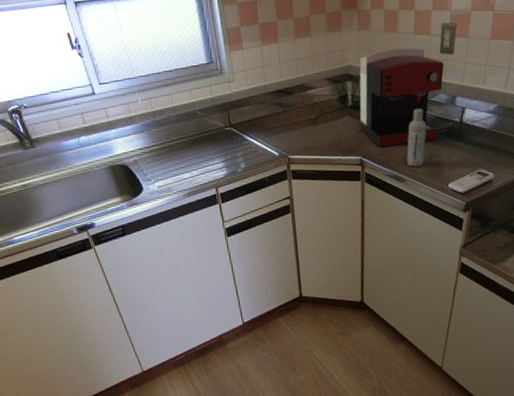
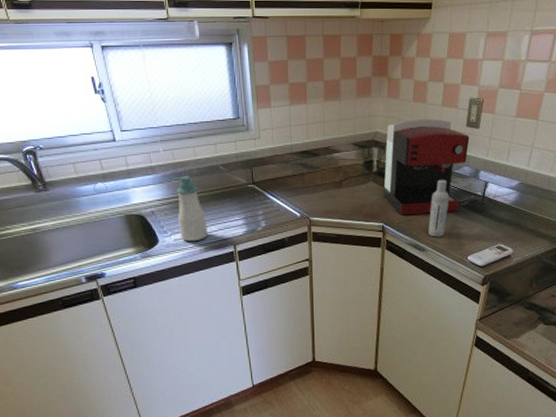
soap bottle: none [153,123,190,188] -> present [173,176,208,242]

